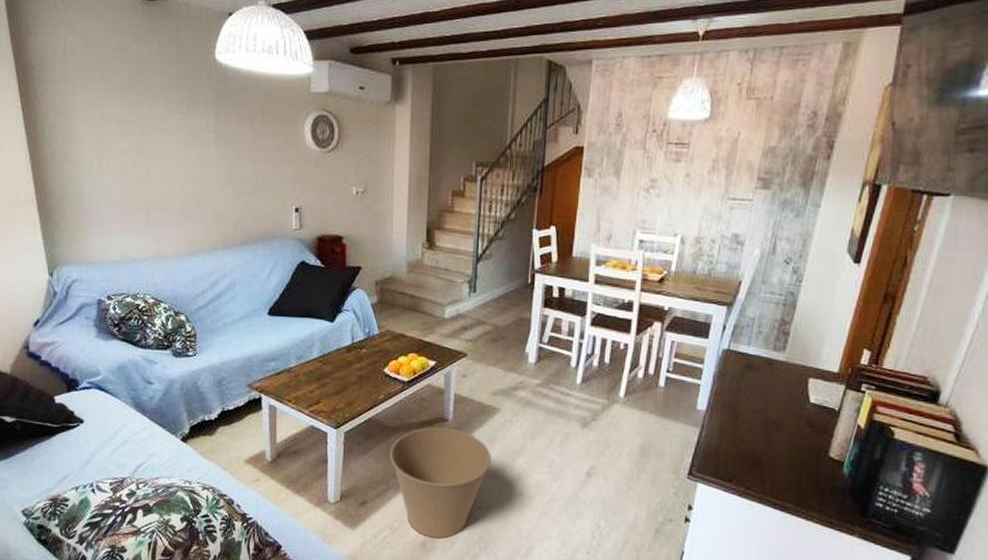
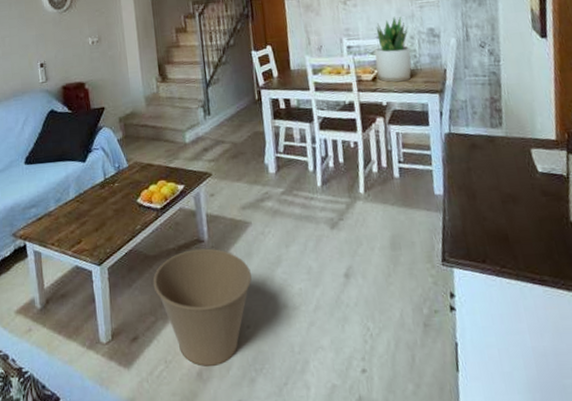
planter: none [666,214,711,288] -> present [374,16,412,83]

